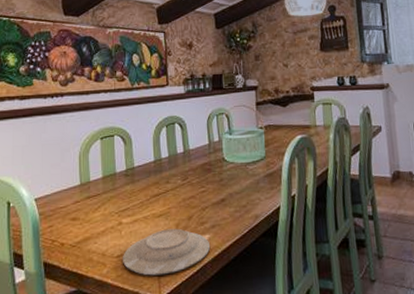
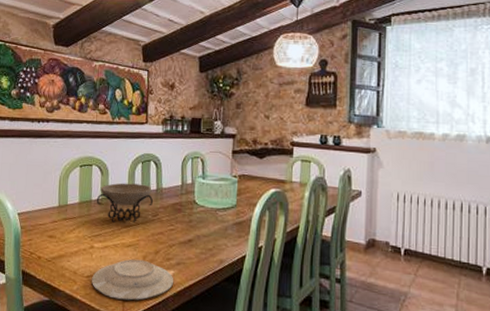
decorative bowl: none [121,148,182,194] -> present [96,183,154,223]

